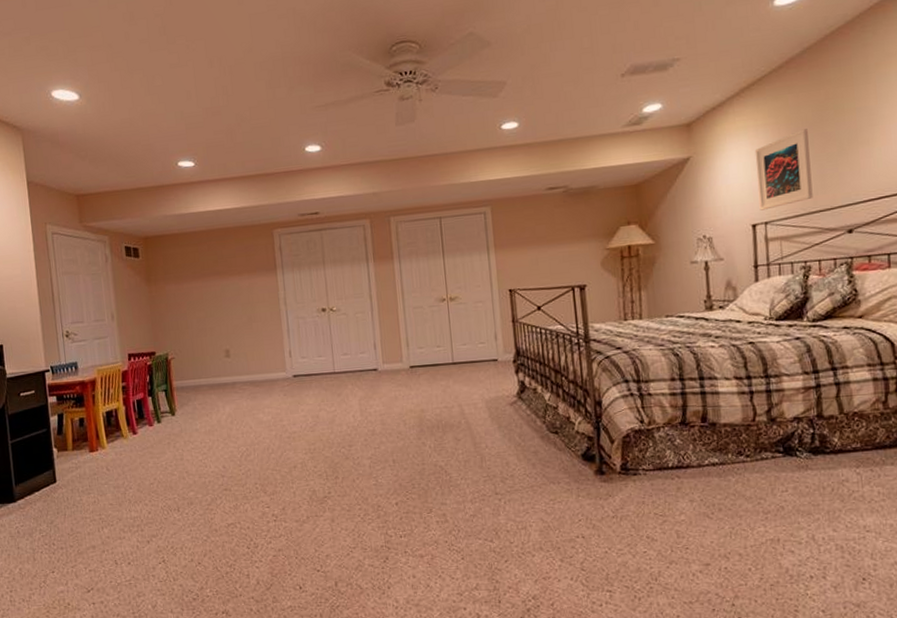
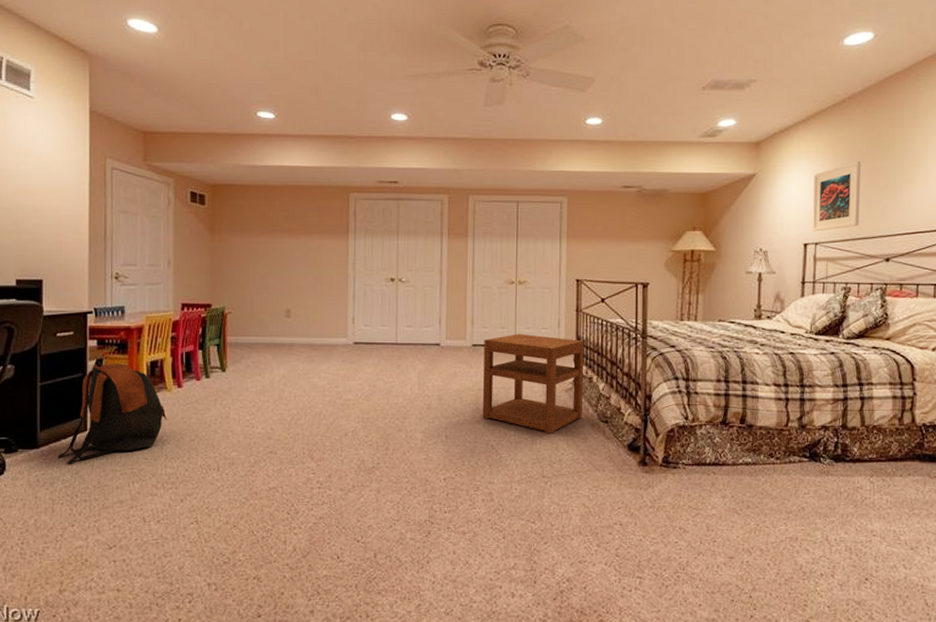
backpack: none [33,414,126,515] -> present [58,360,167,464]
nightstand: none [421,350,530,450] -> present [482,334,584,434]

